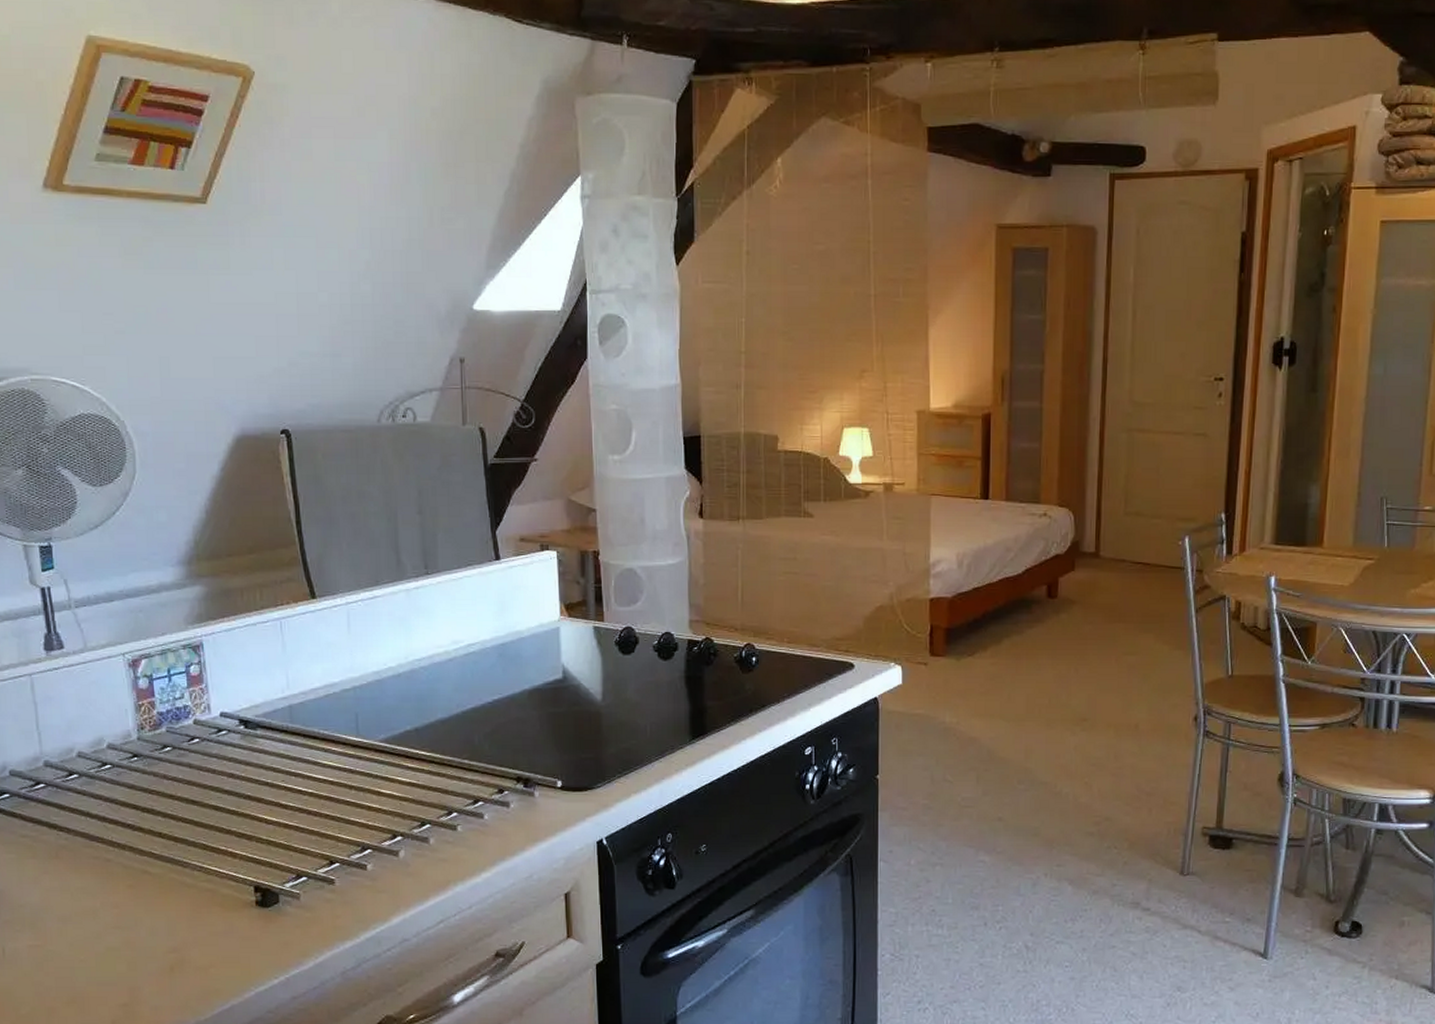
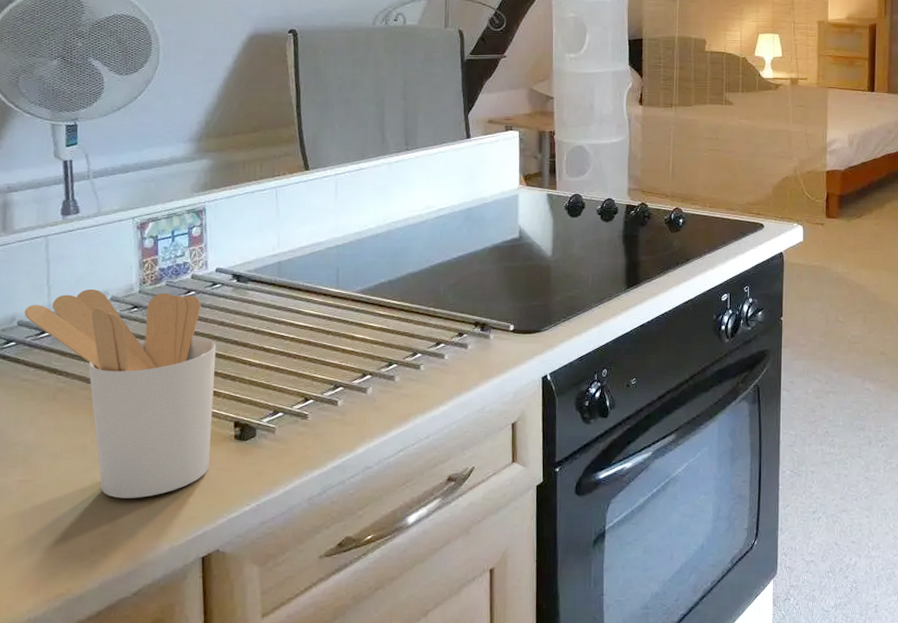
utensil holder: none [15,735,231,968] -> present [24,289,216,499]

